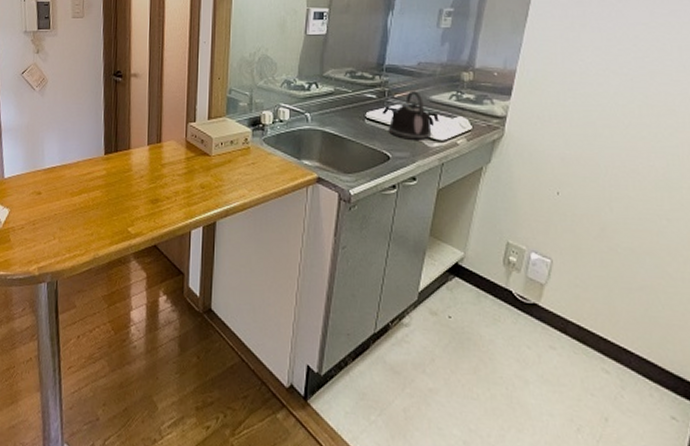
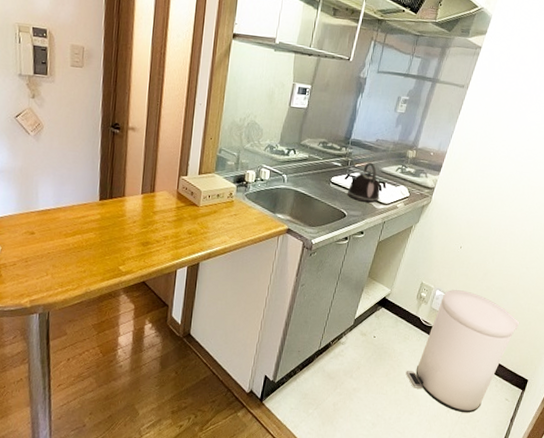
pedal bin: none [502,252,673,435] -> present [405,290,520,413]

